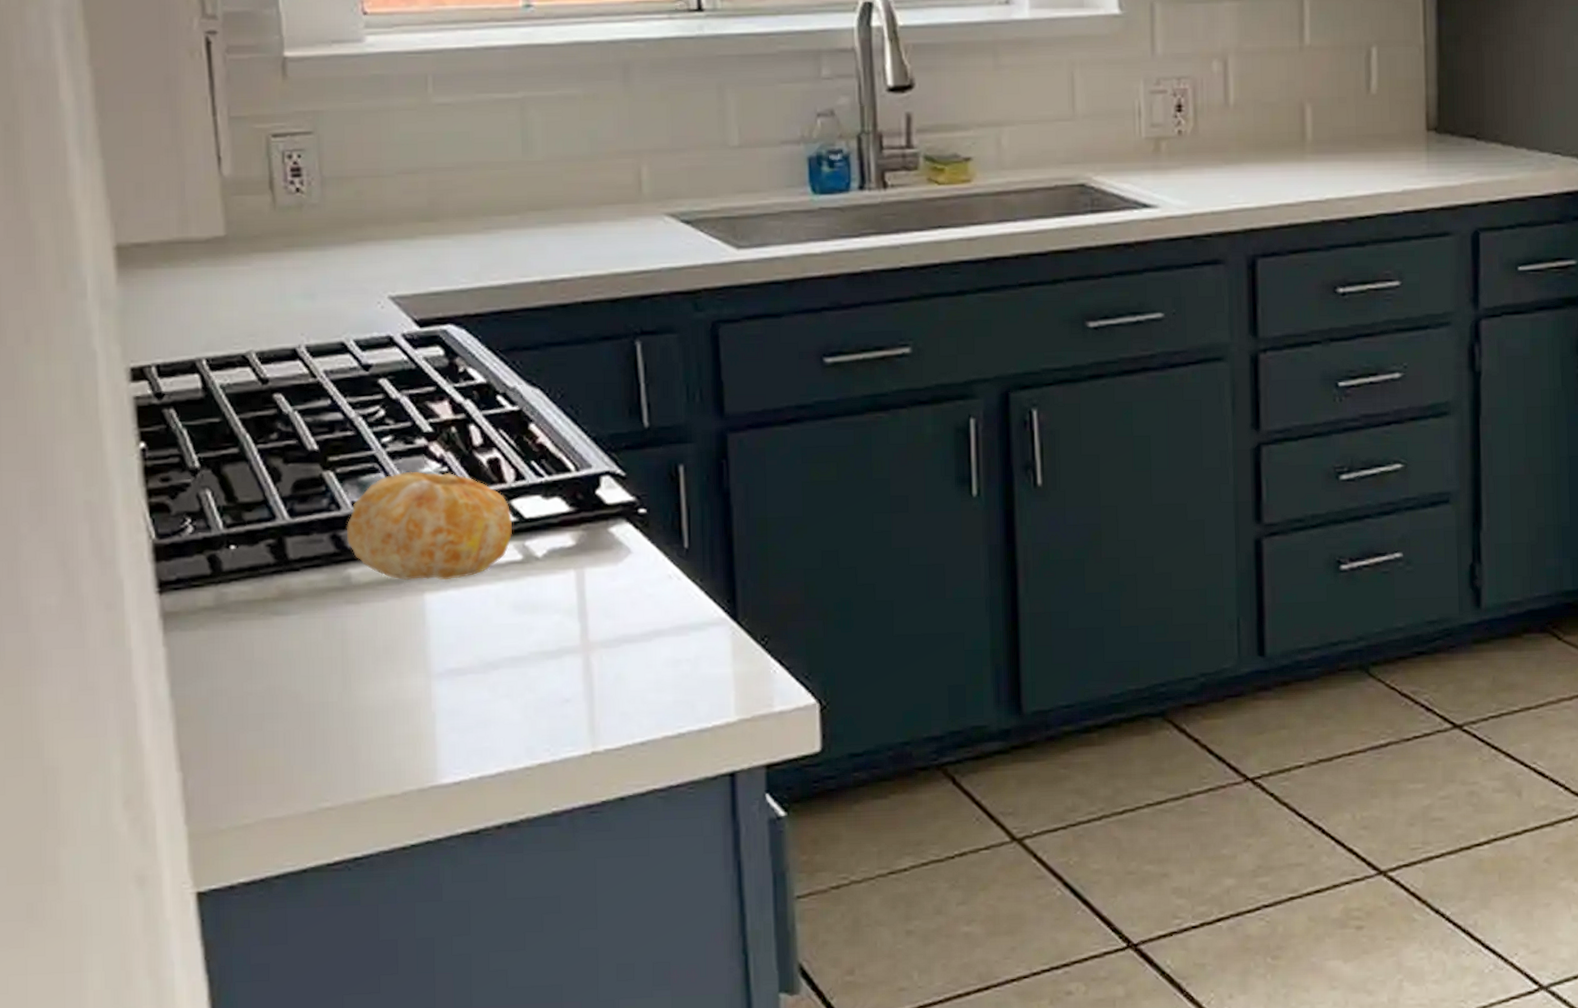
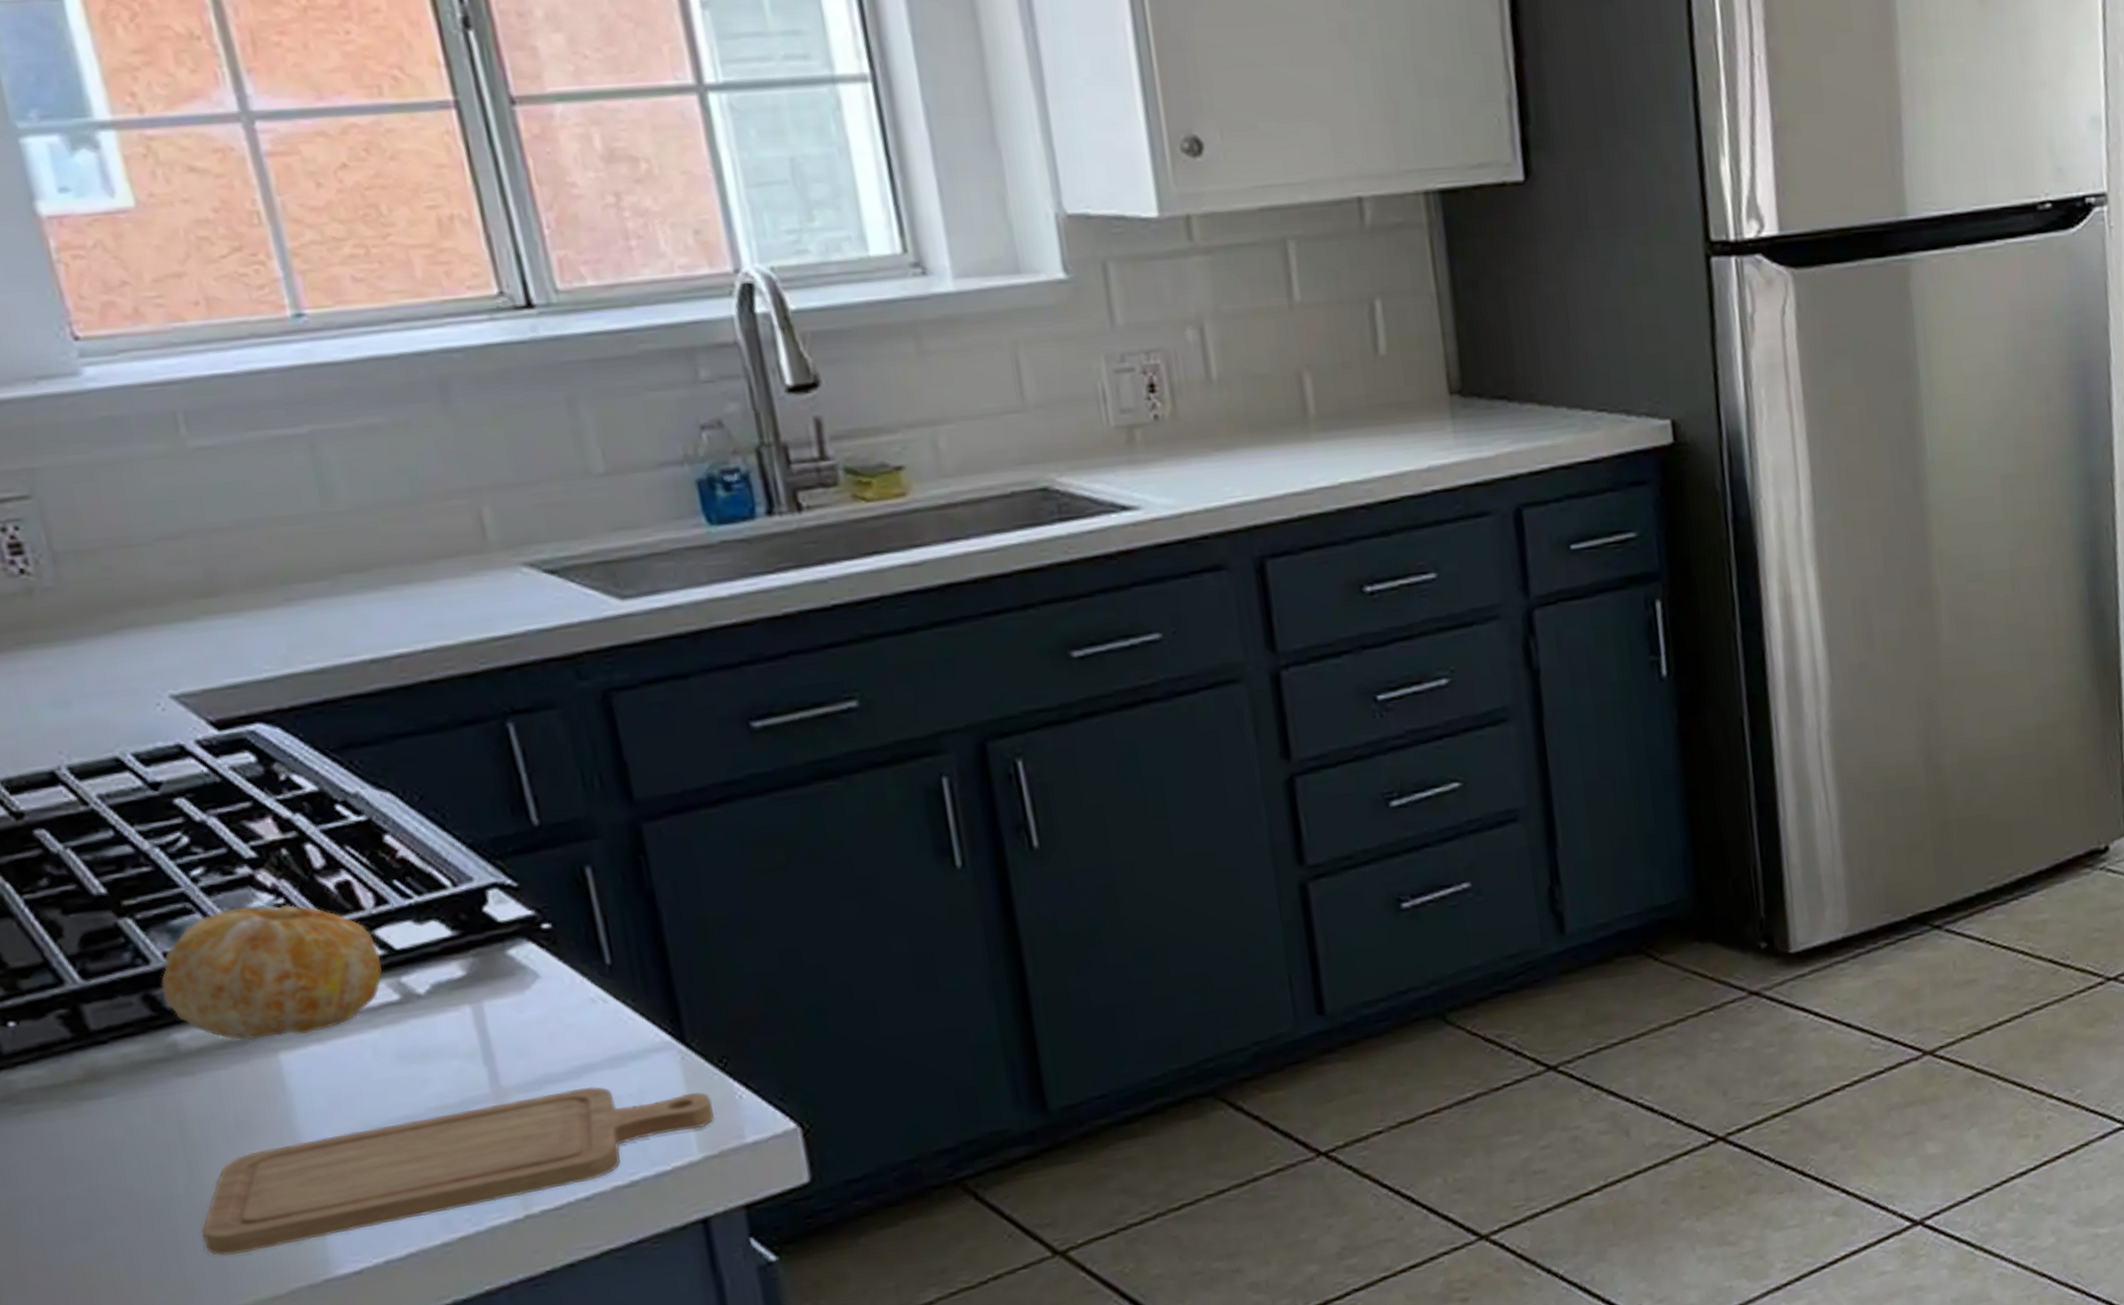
chopping board: none [345,649,752,756] -> present [202,1086,714,1256]

